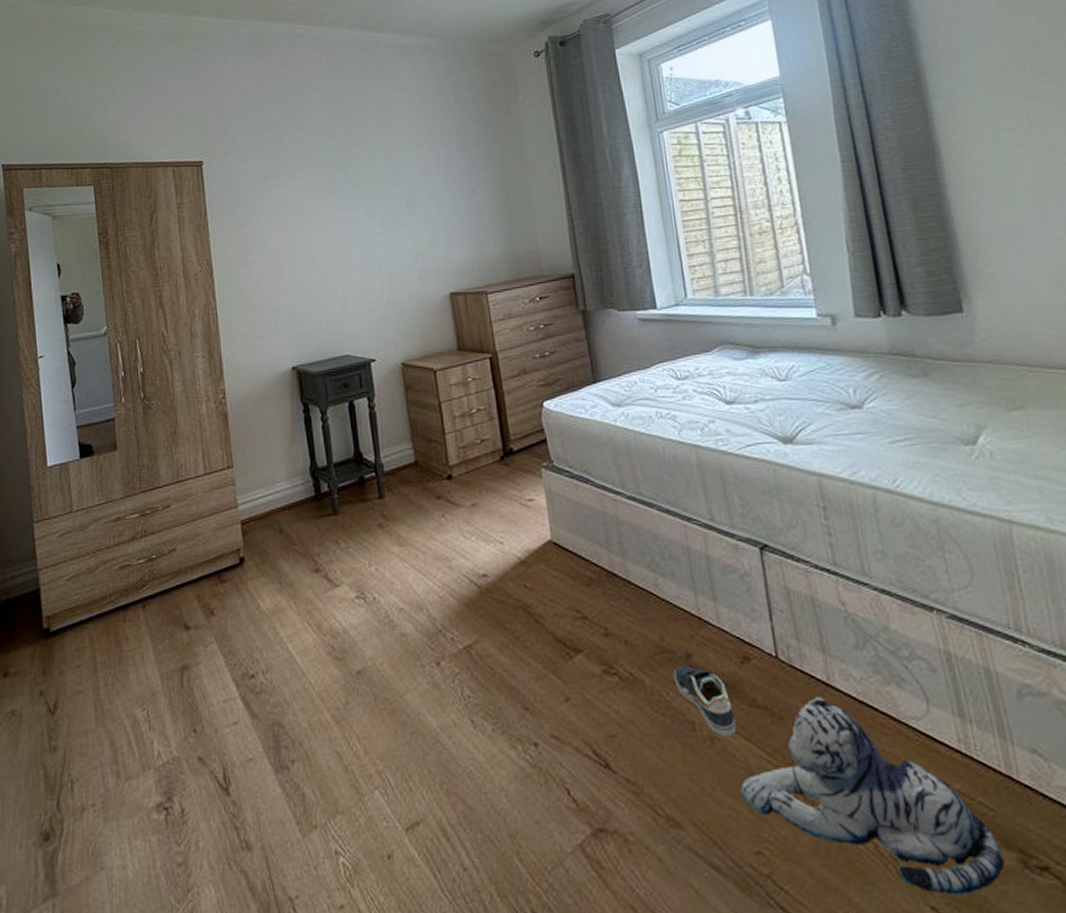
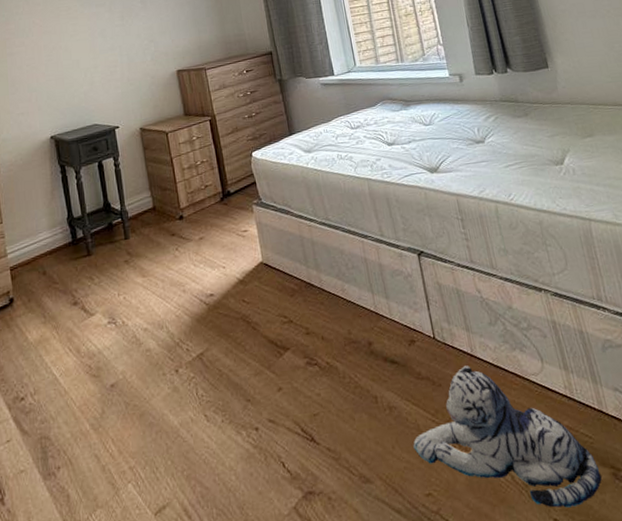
sneaker: present [673,665,737,736] -> none [359,351,408,404]

